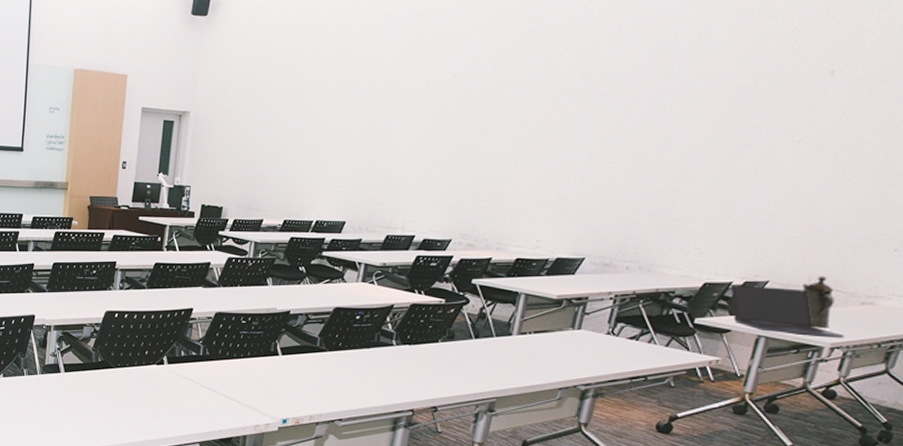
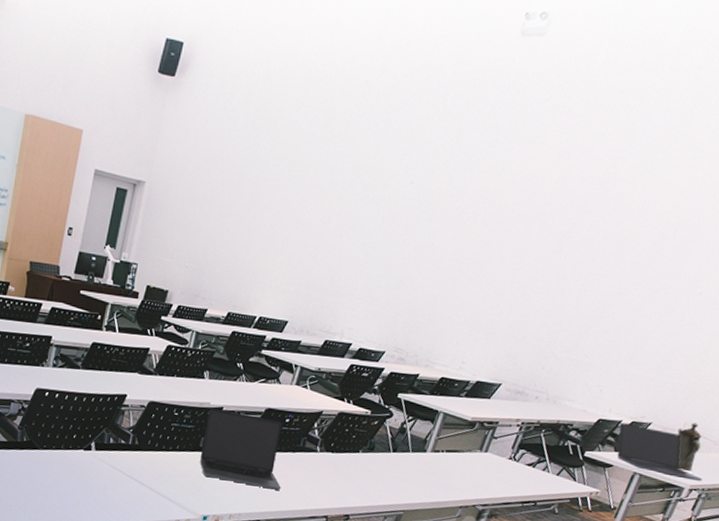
laptop: none [272,313,360,387] -> present [200,408,282,490]

